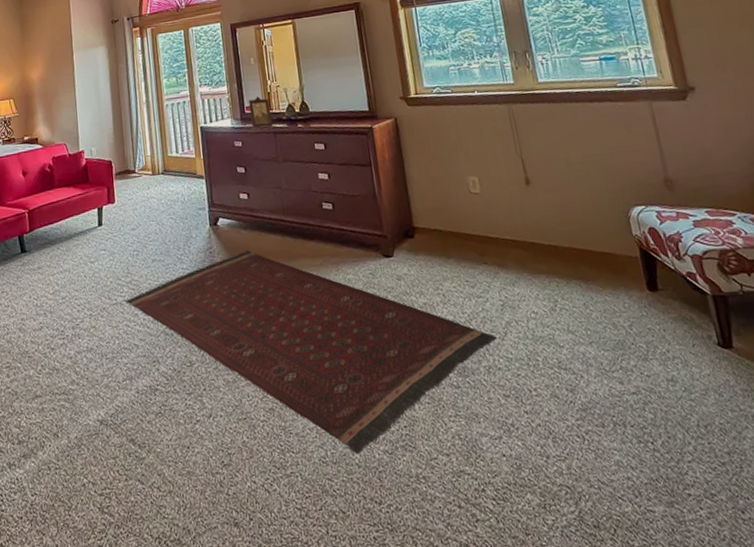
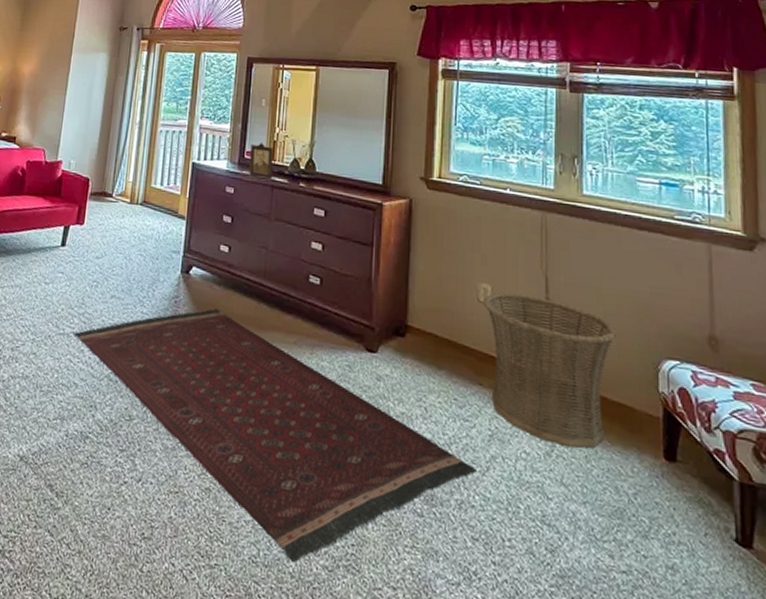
basket: none [473,177,596,300] -> present [483,292,617,449]

